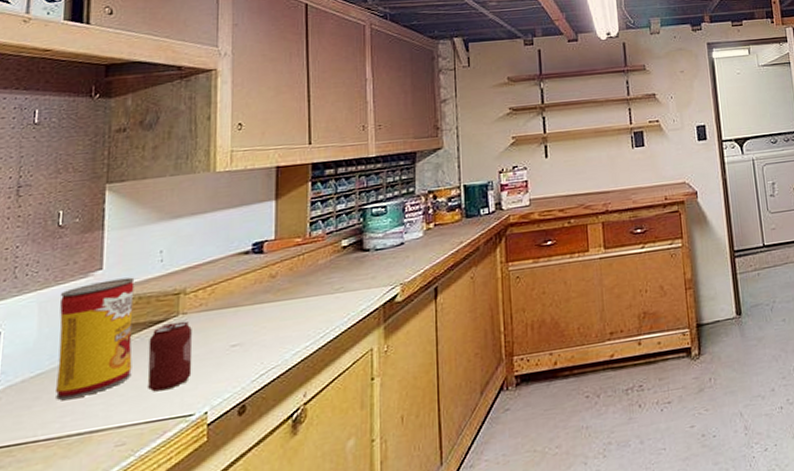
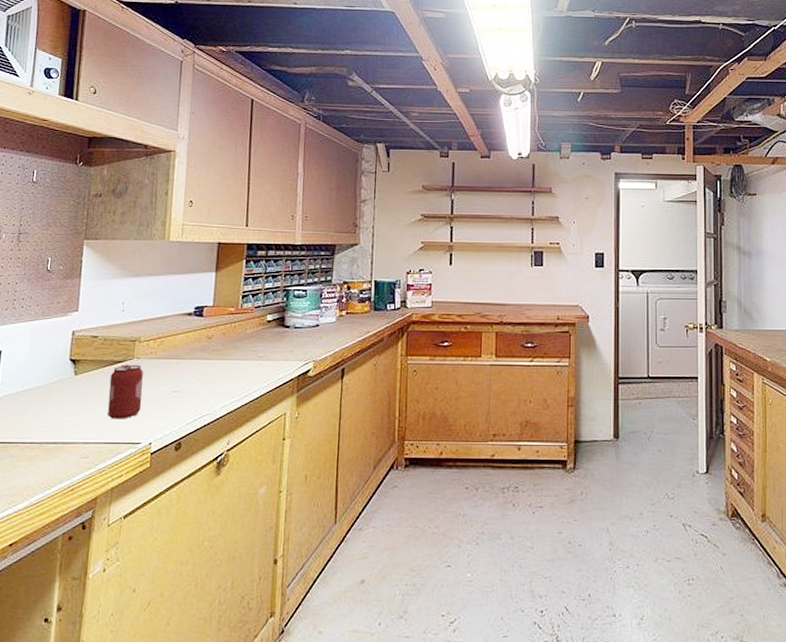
drink can: present [56,277,135,401] -> none [39,321,102,414]

